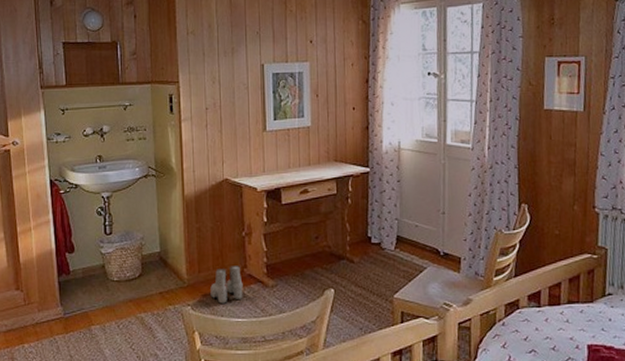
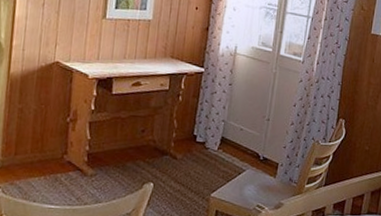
boots: present [210,266,243,304] -> none [24,151,61,189]

